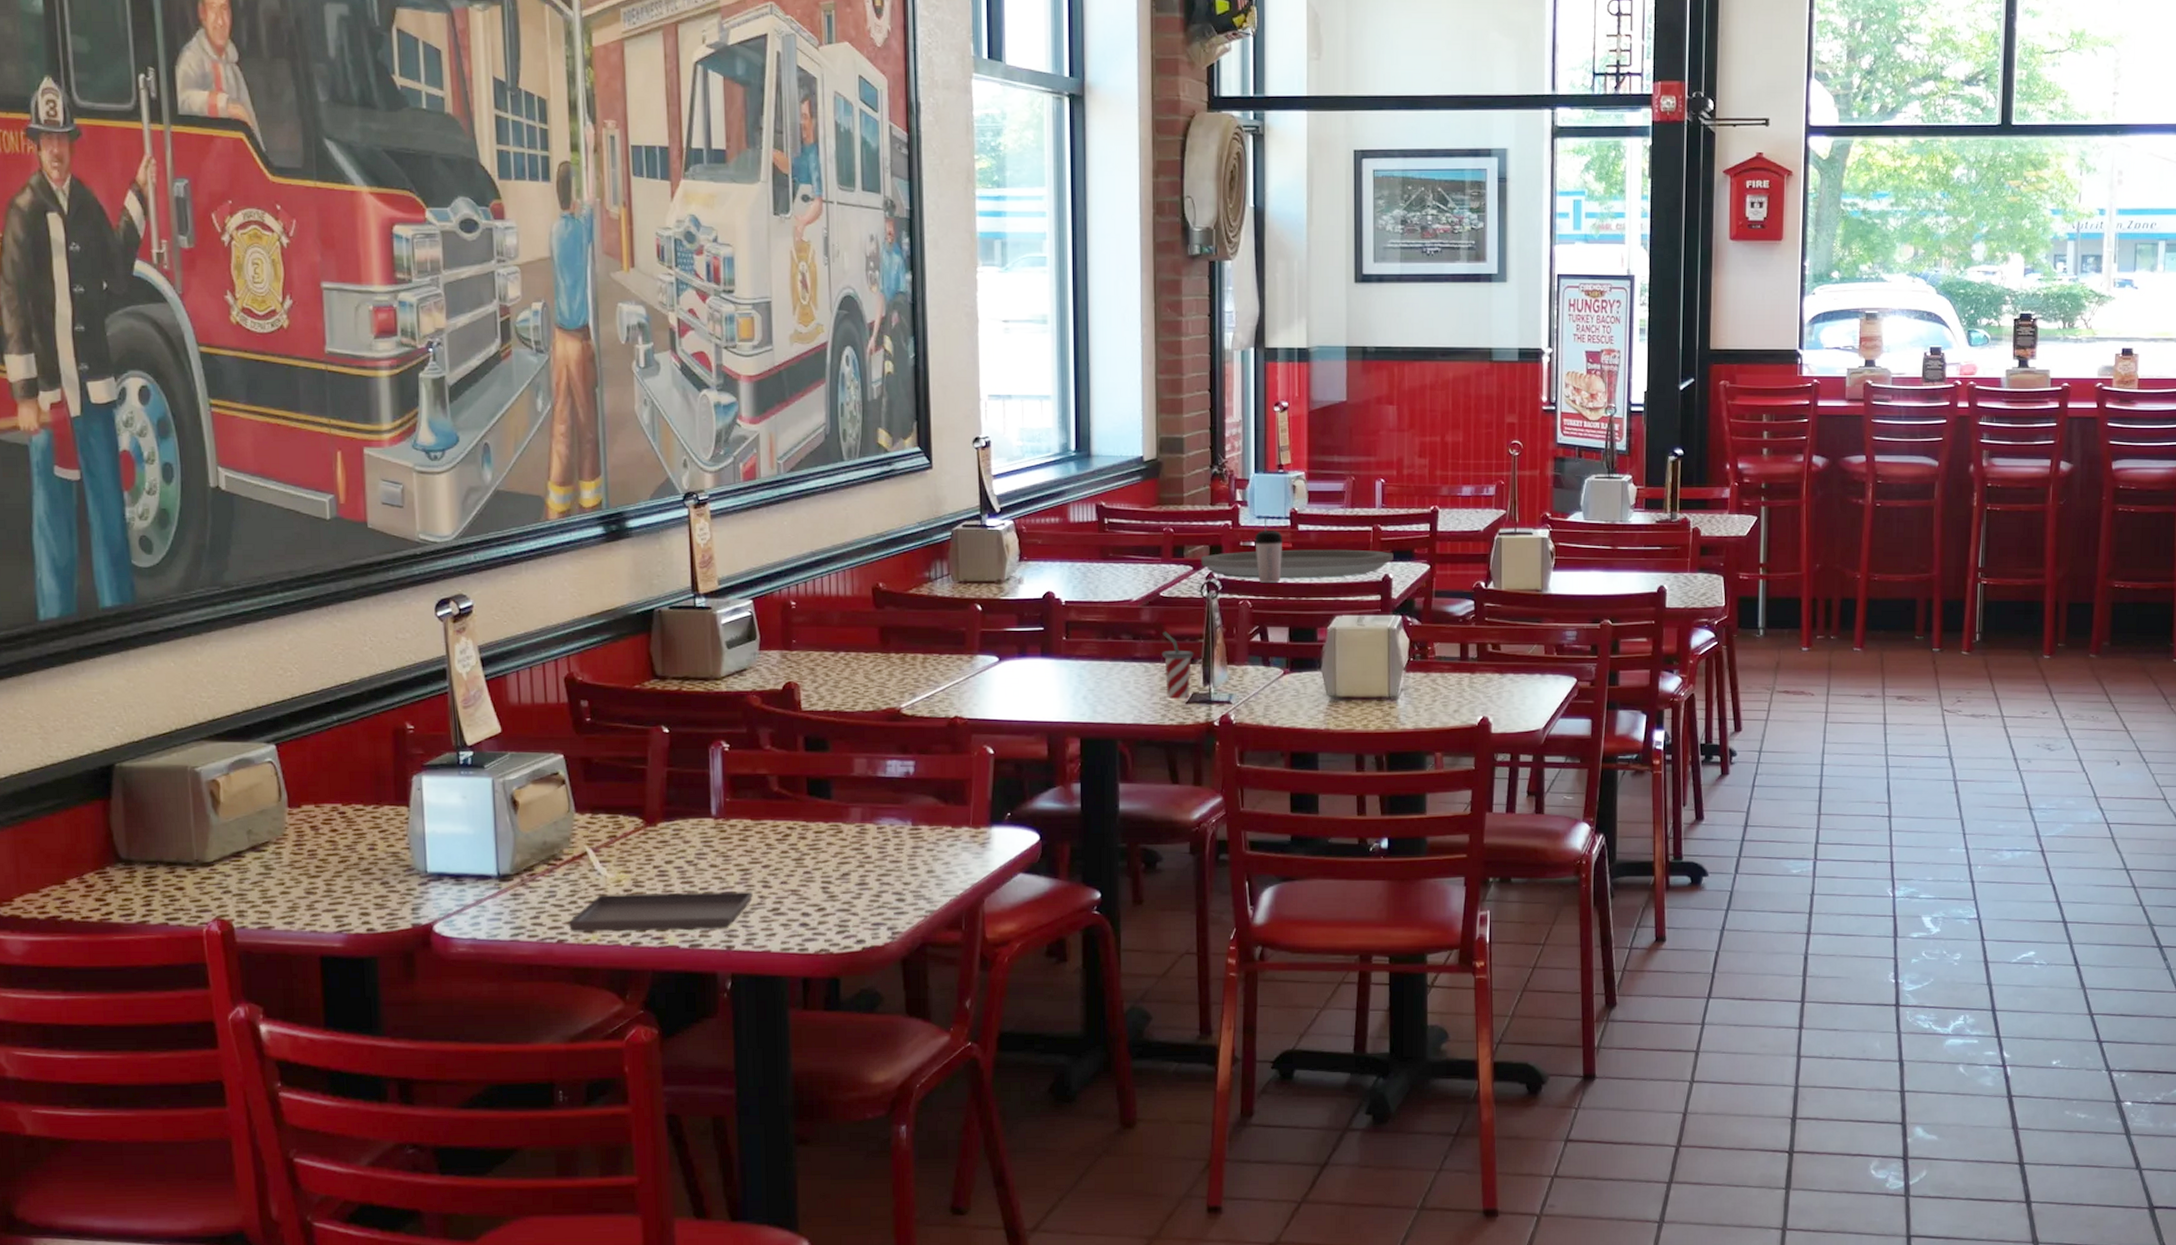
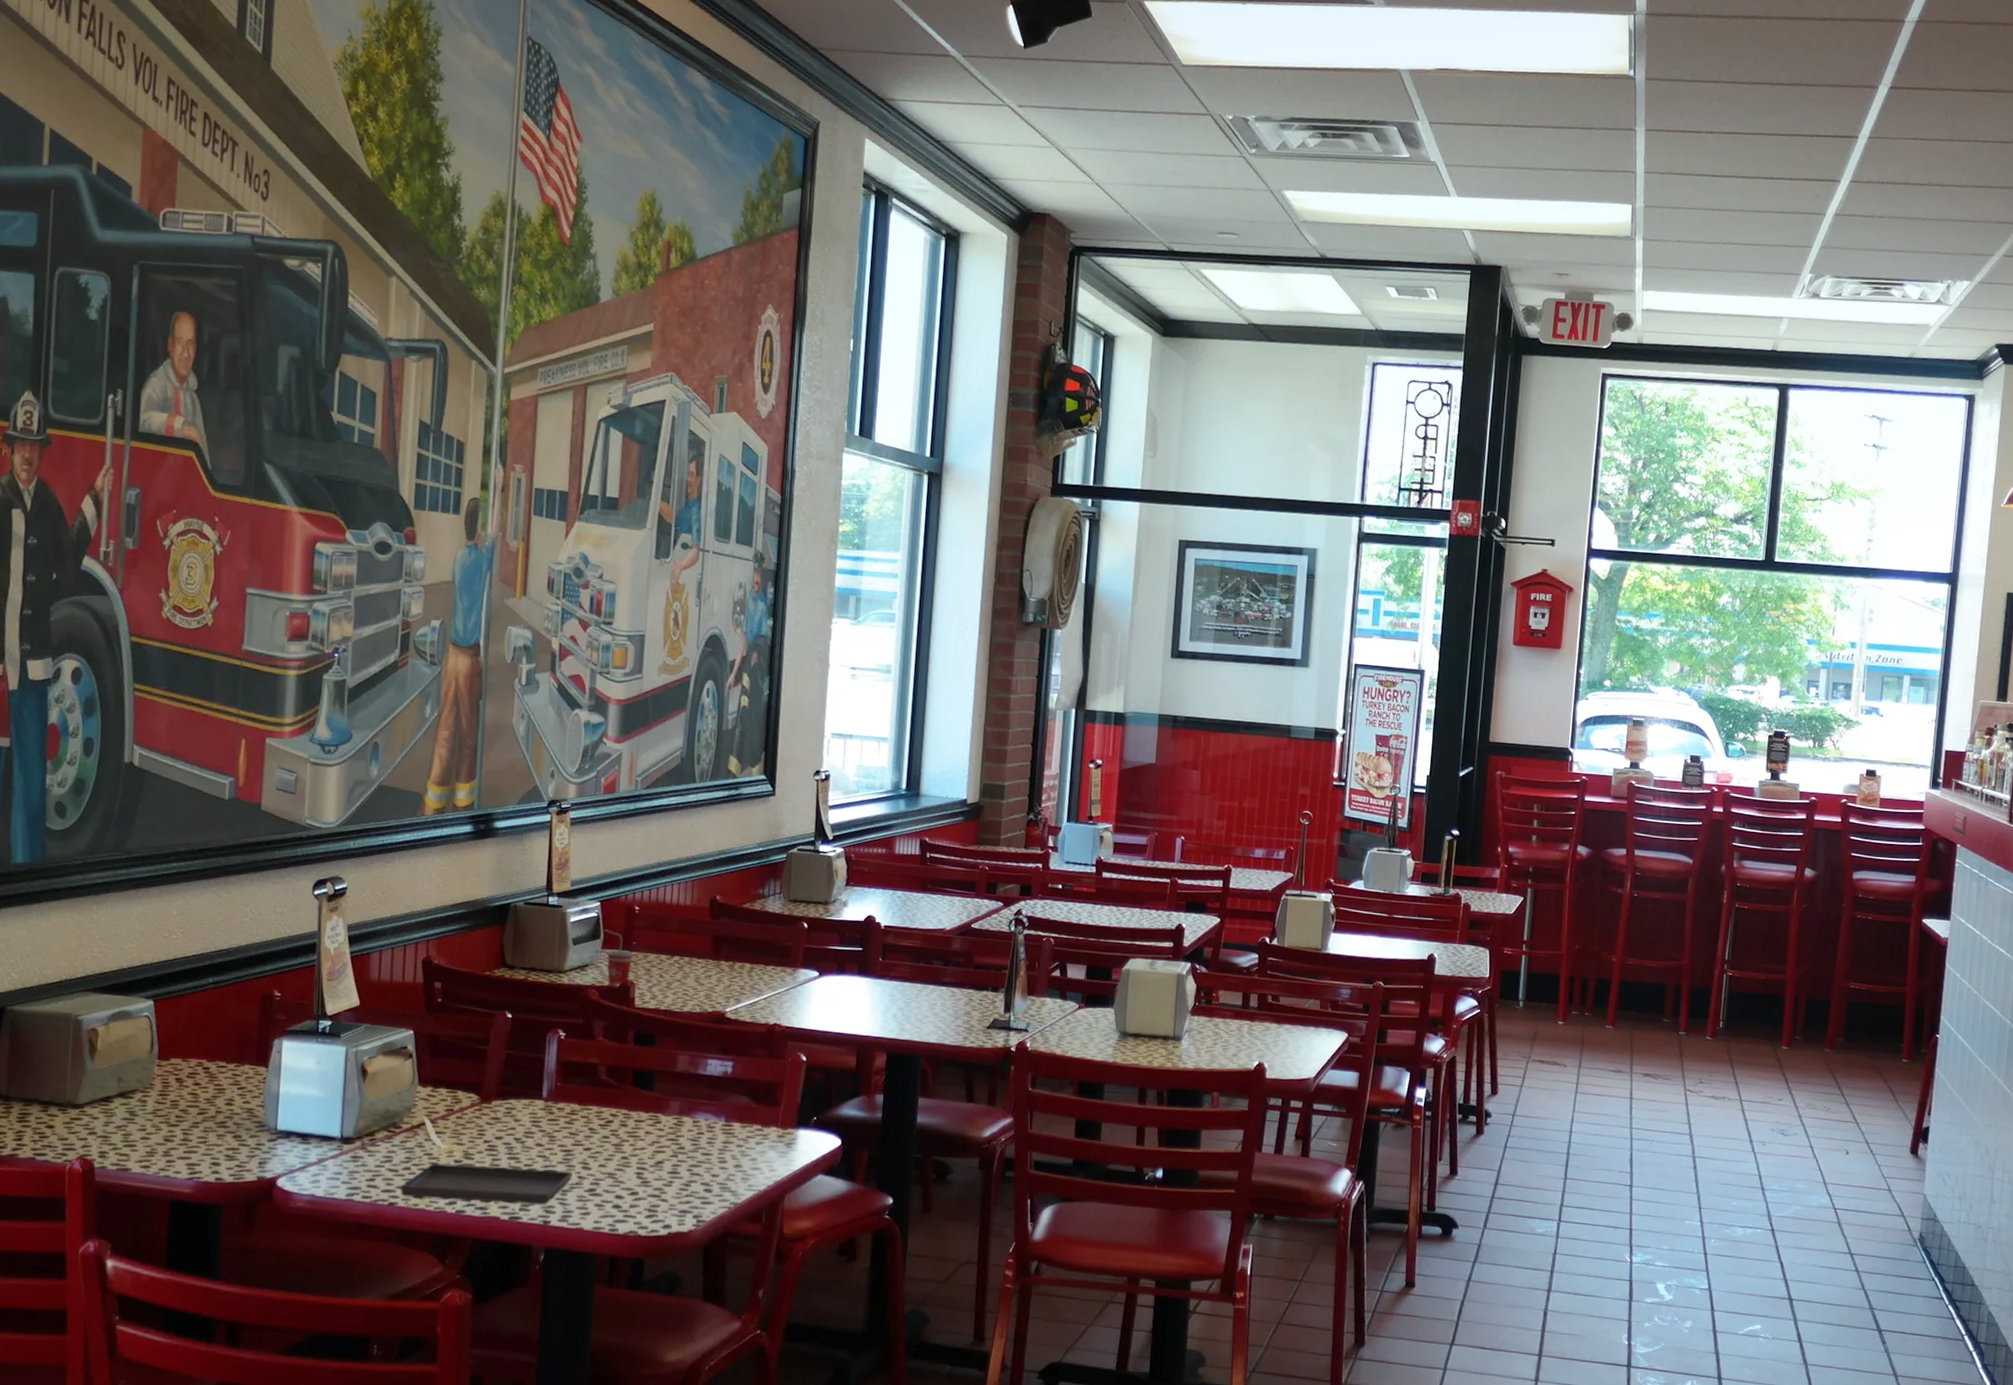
beverage cup: none [759,629,794,694] -> present [603,929,633,990]
beverage cup: present [1162,631,1194,700] -> none [968,960,998,1025]
tray: present [1201,549,1393,579] -> none [1011,892,1188,923]
beverage cup: present [1255,517,1283,583] -> none [1062,863,1088,924]

